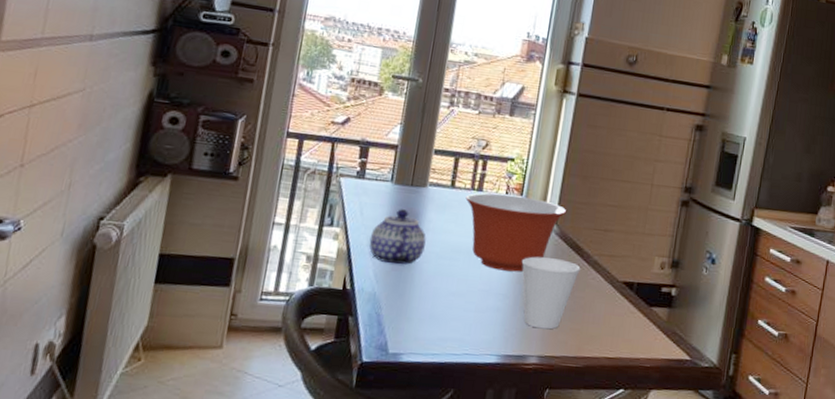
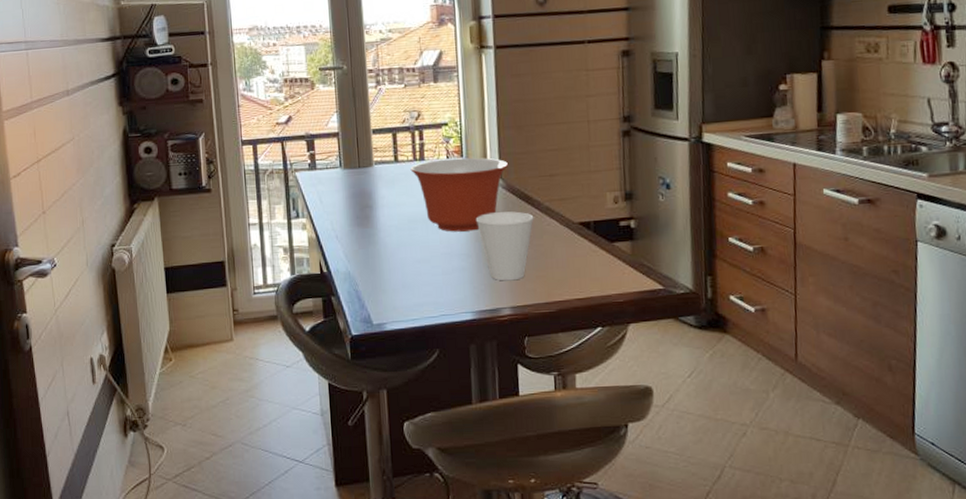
teapot: present [369,209,426,265] -> none [333,191,384,243]

